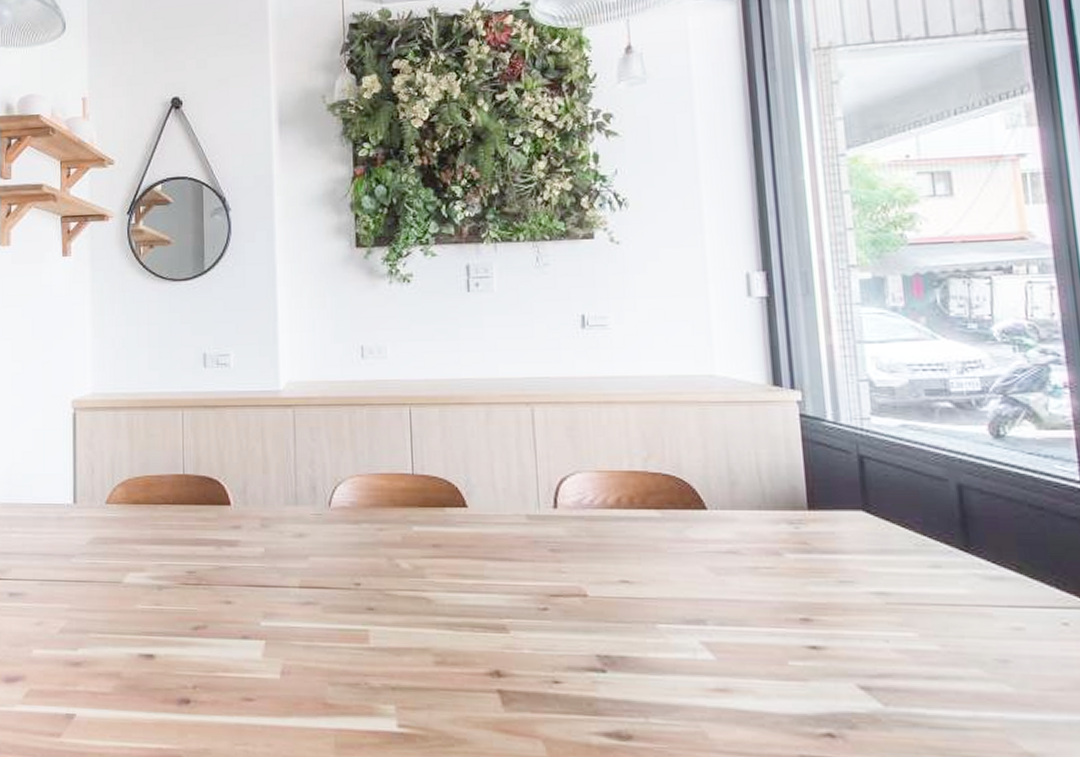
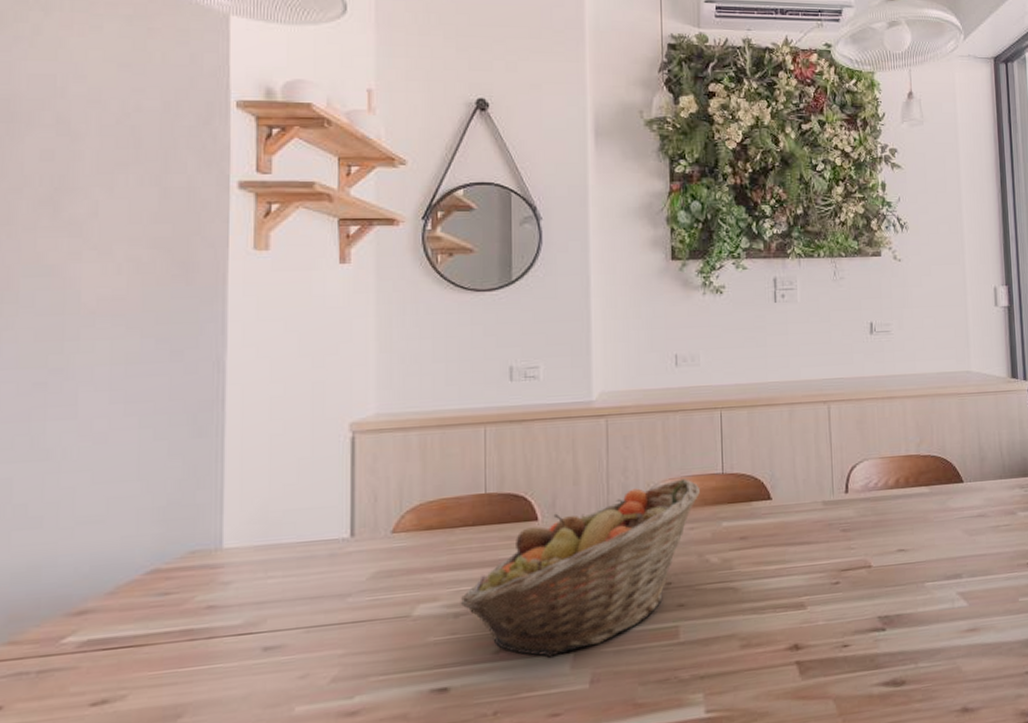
fruit basket: none [163,476,389,642] -> present [460,478,700,658]

